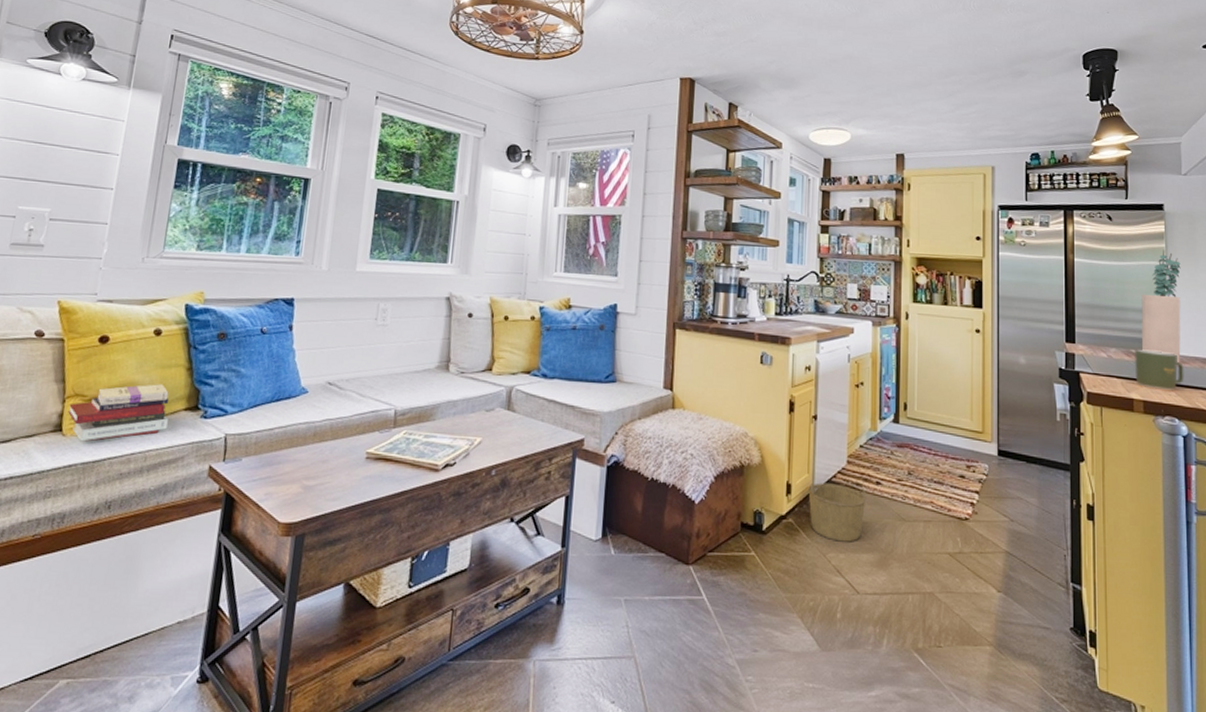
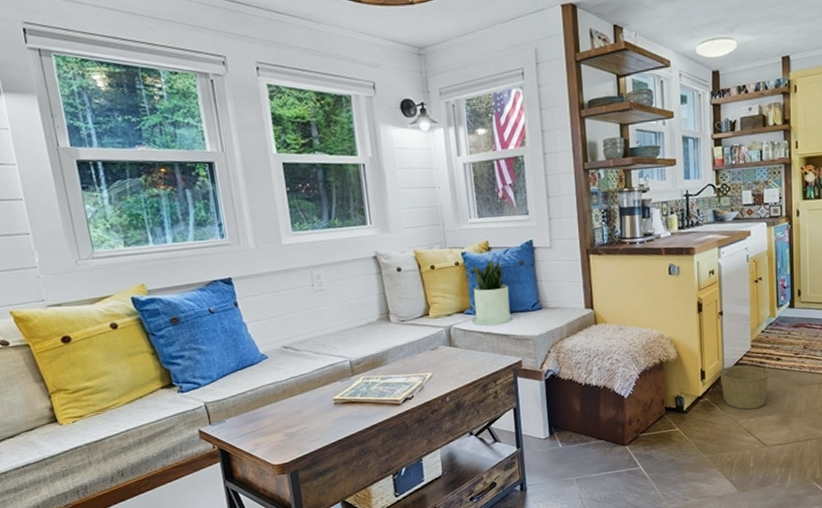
books: present [68,384,169,442] -> none [56,370,151,427]
planter: none [537,318,584,394] -> present [471,259,514,327]

